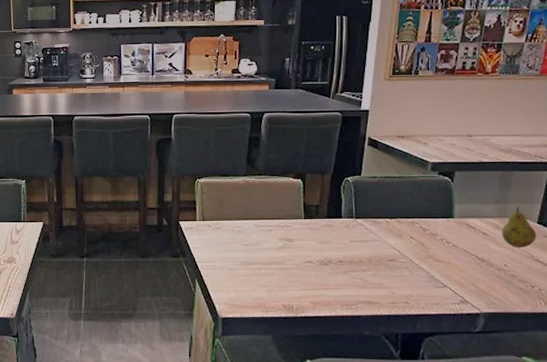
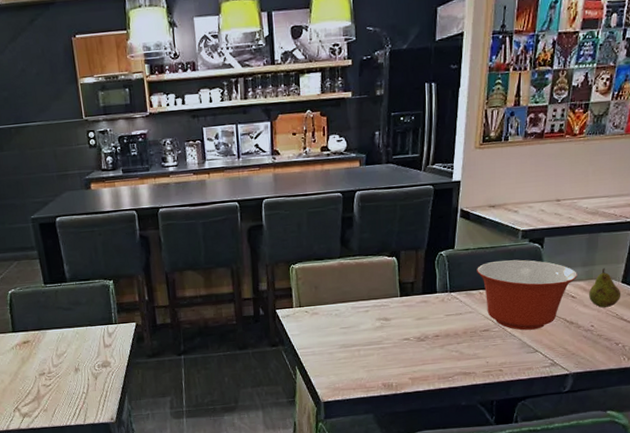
mixing bowl: none [384,191,489,264] -> present [477,259,577,331]

